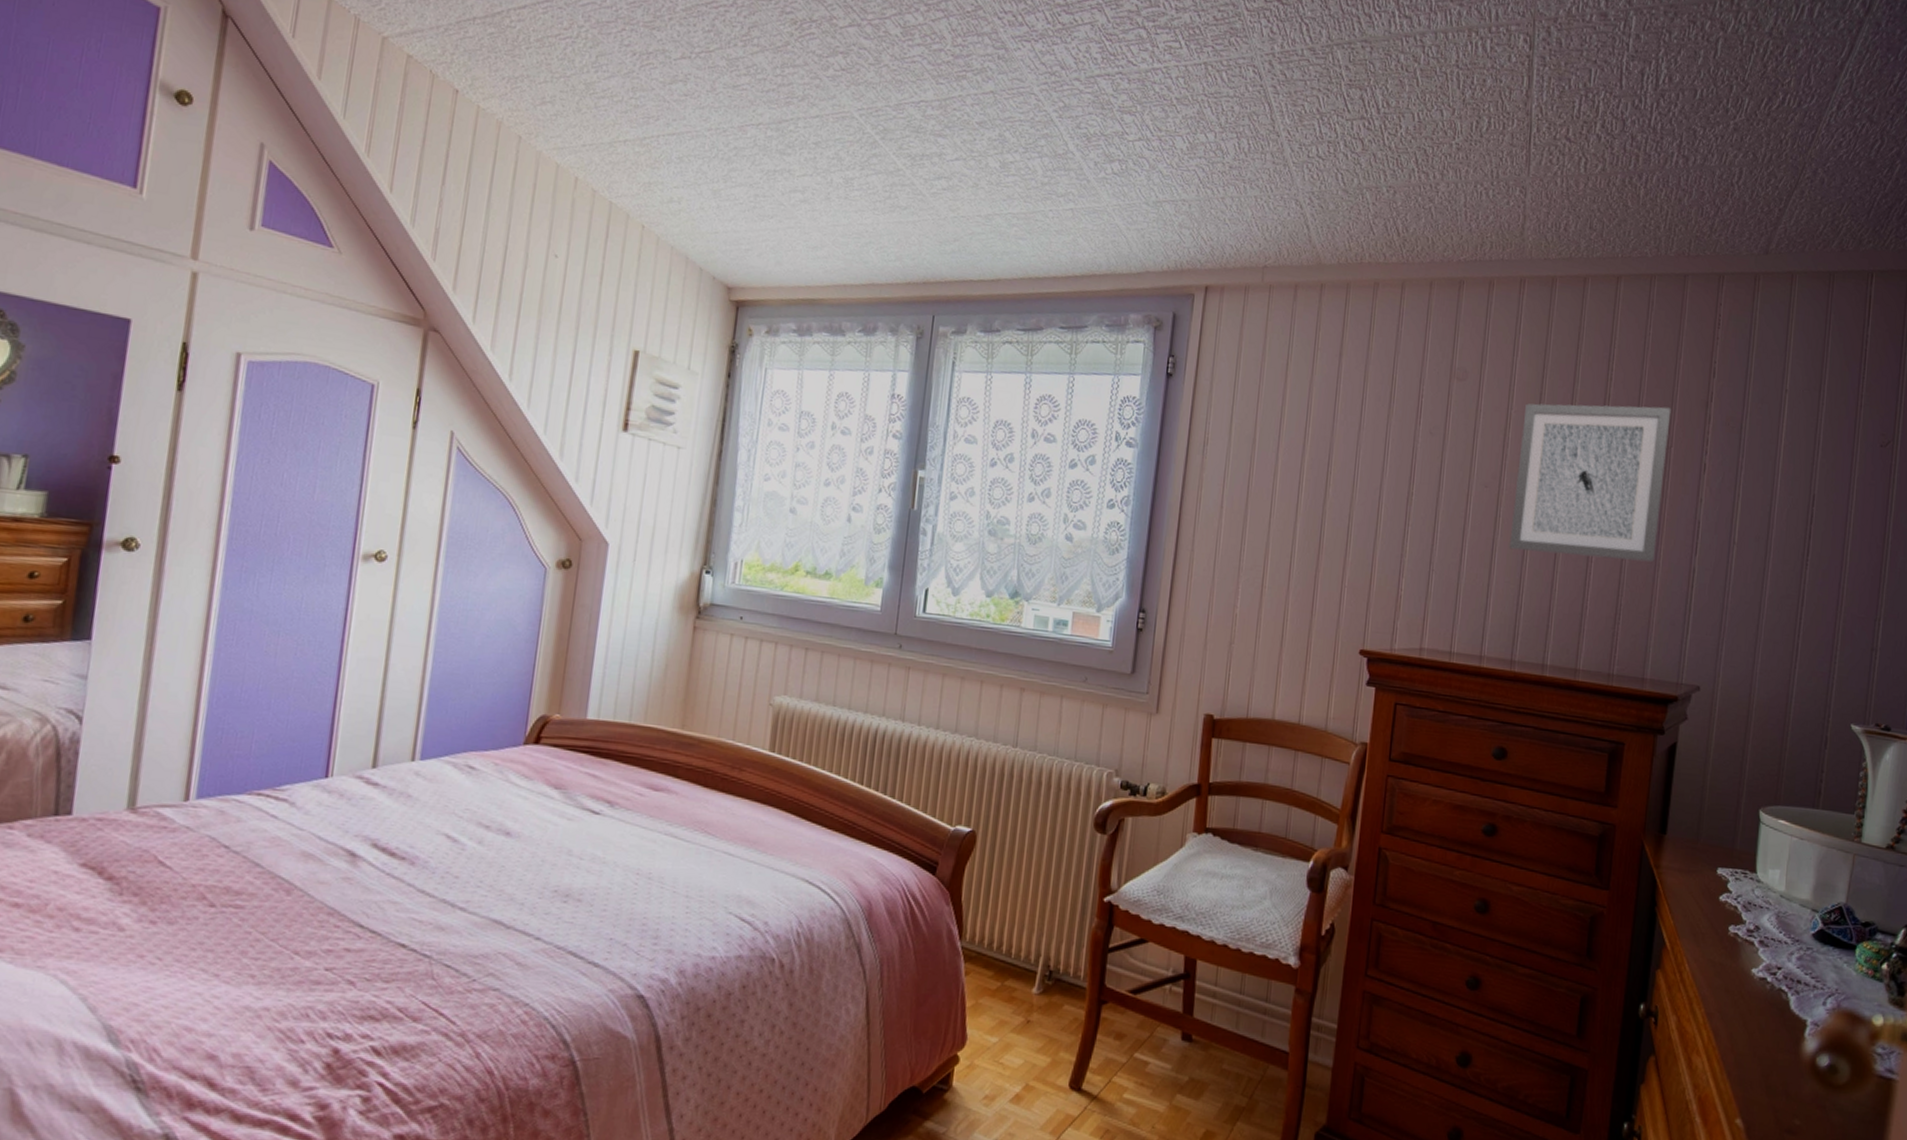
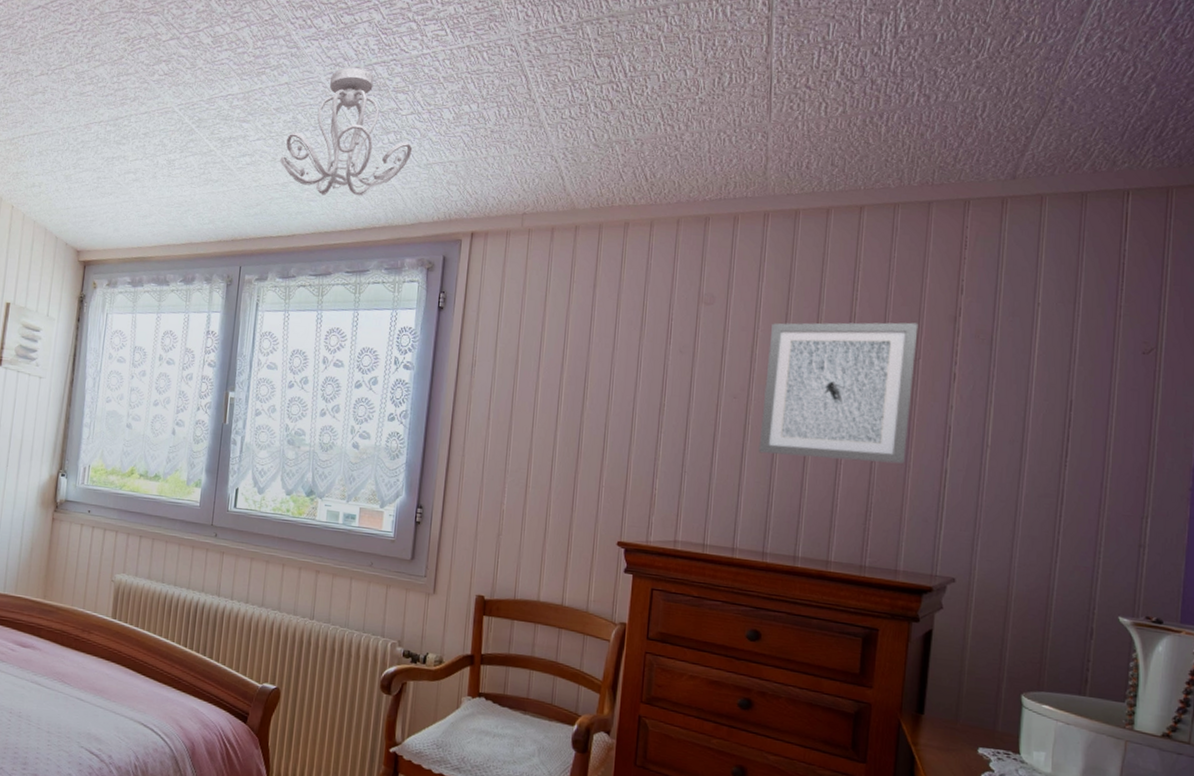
ceiling light fixture: none [983,78,1140,237] -> present [280,67,413,197]

